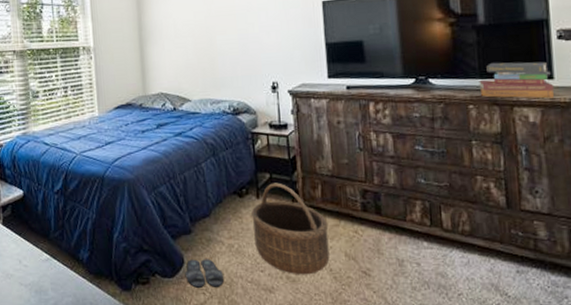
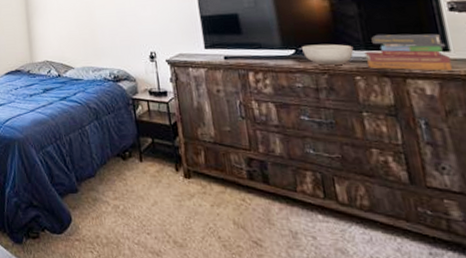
slippers: present [184,259,223,288] -> none [72,217,110,247]
basket: present [251,182,330,275] -> none [135,147,217,241]
bowl: none [421,72,470,95] -> present [300,44,354,66]

